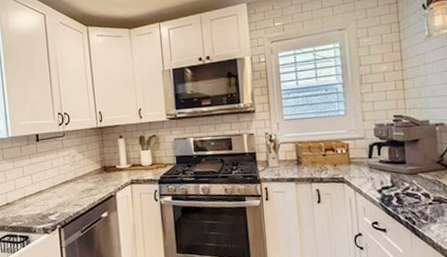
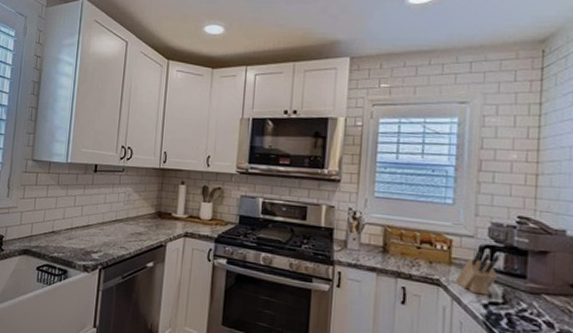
knife block: none [355,149,385,183] -> present [454,252,500,296]

